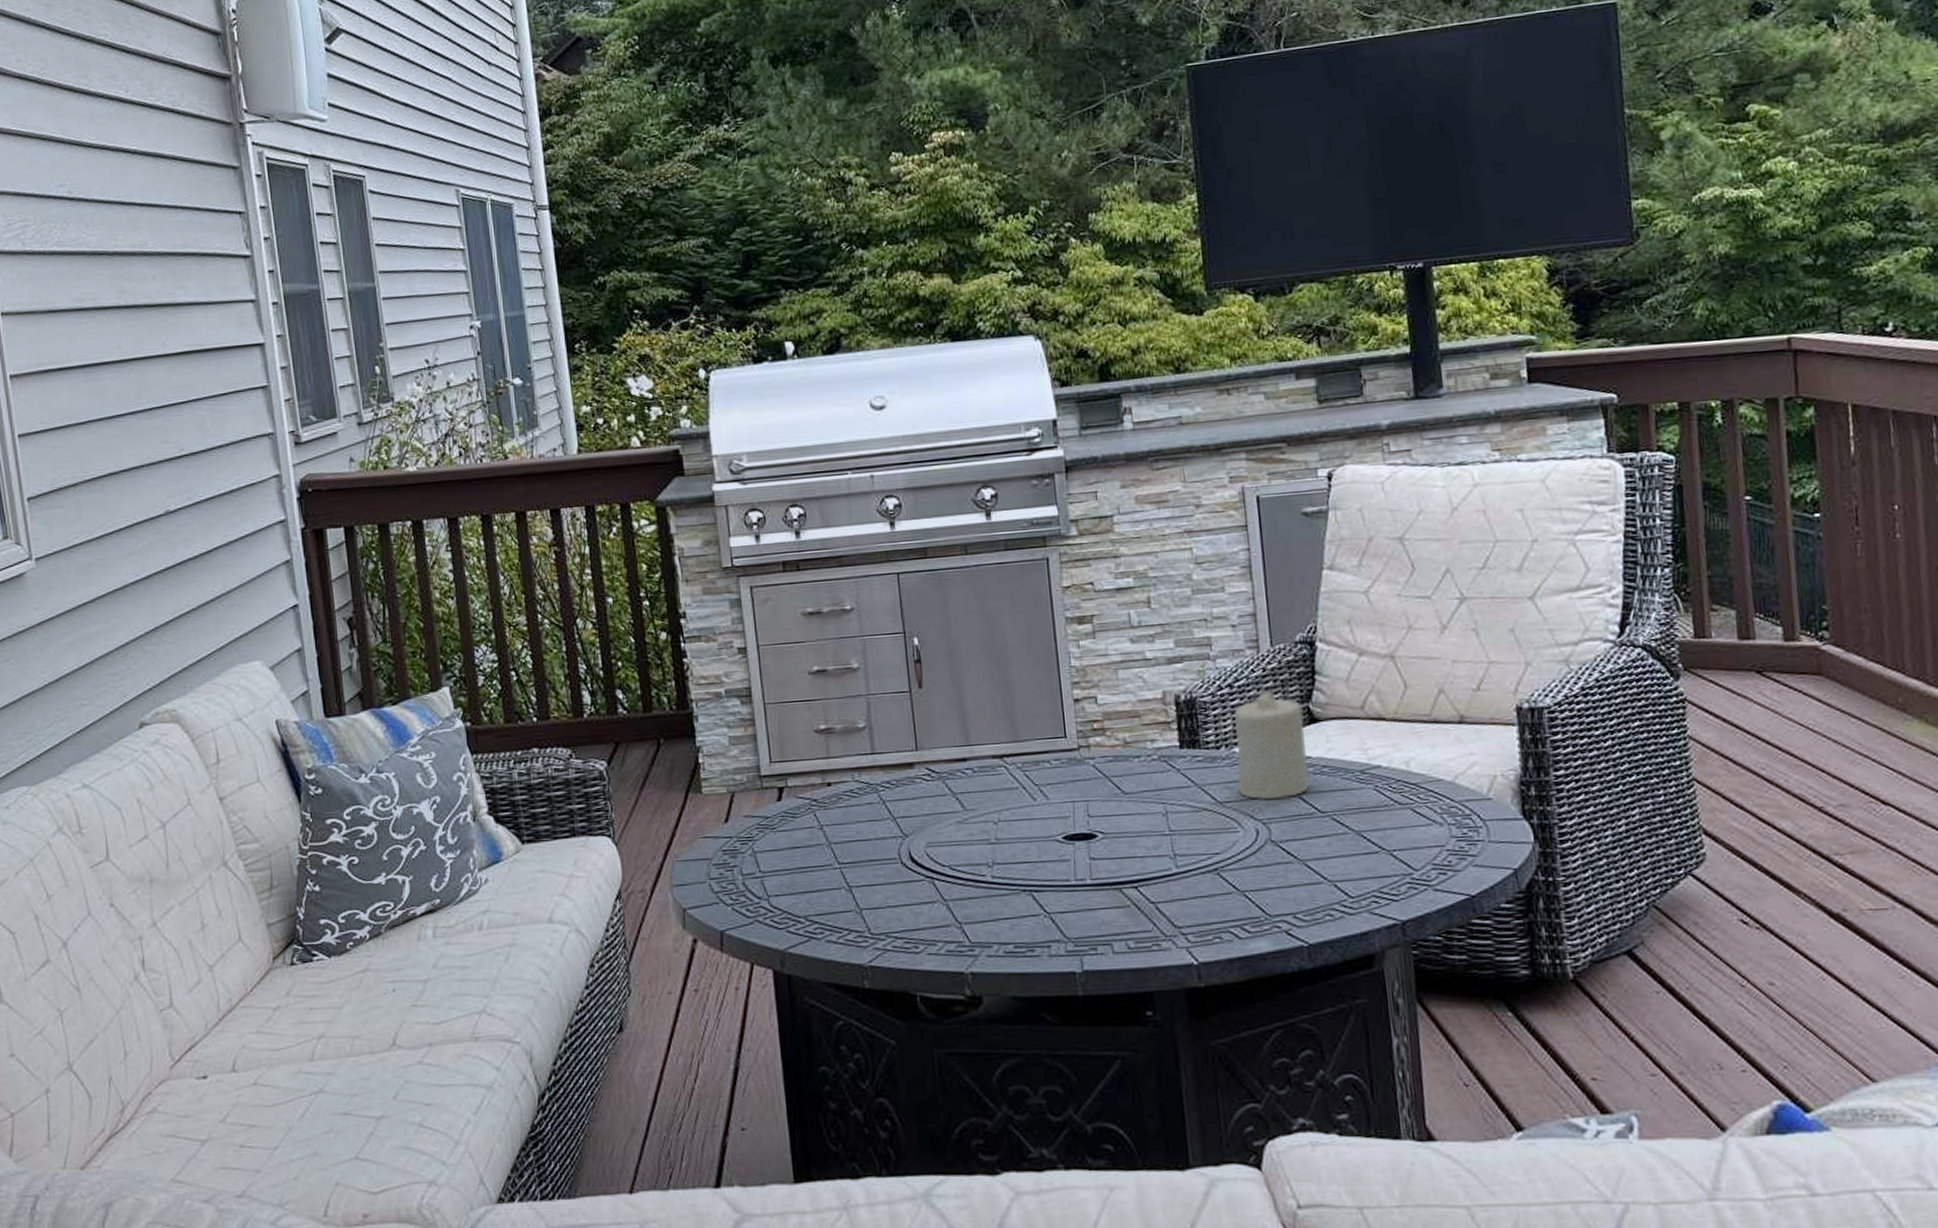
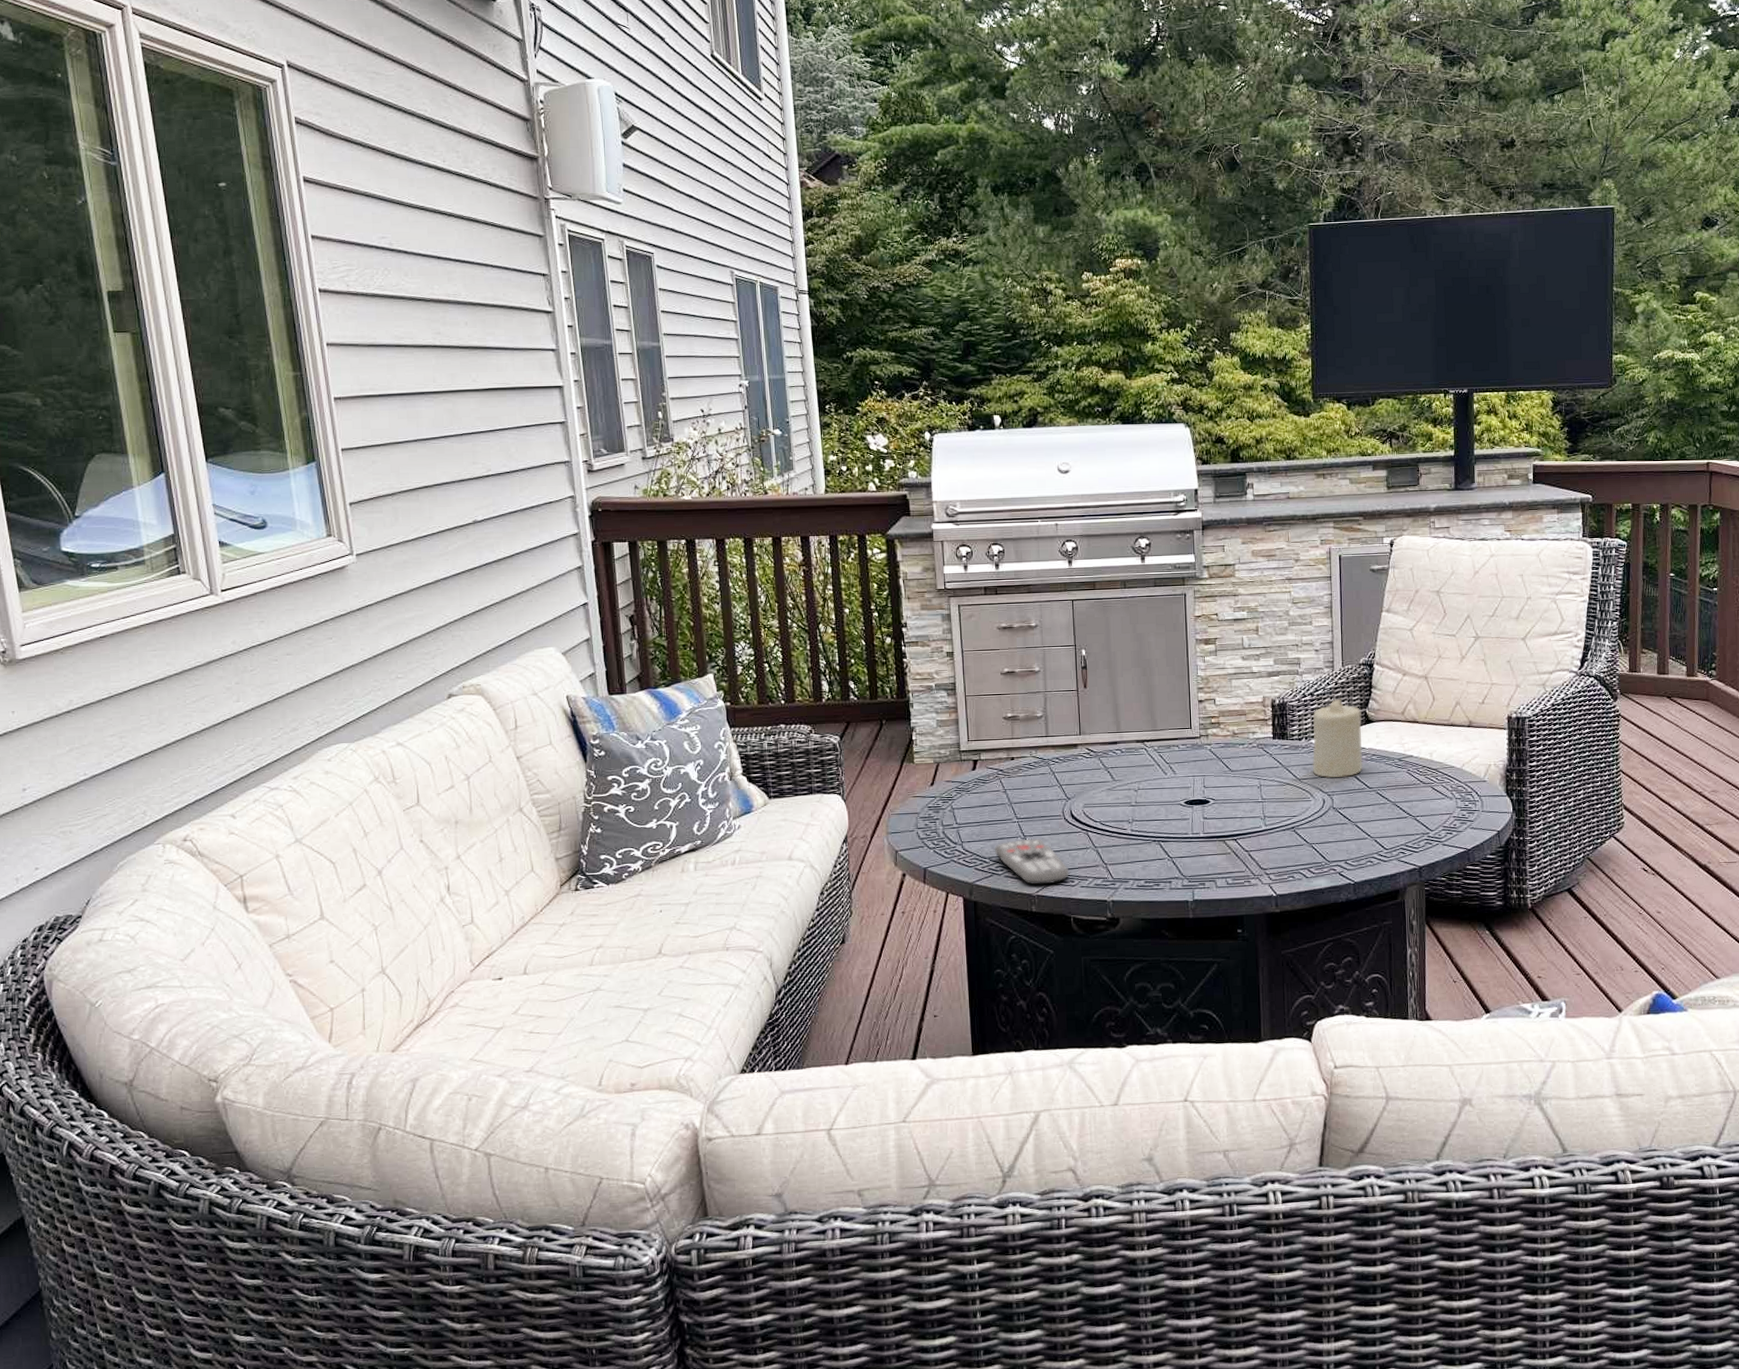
remote control: none [811,890,912,953] -> present [995,838,1070,885]

